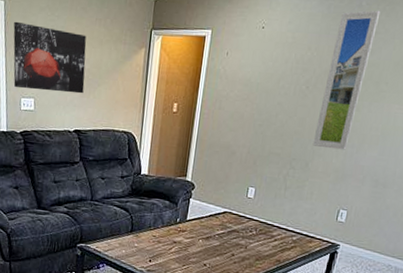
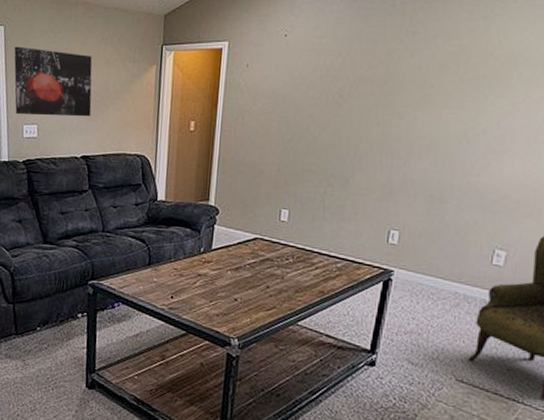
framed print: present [312,10,381,150] -> none [352,9,418,163]

